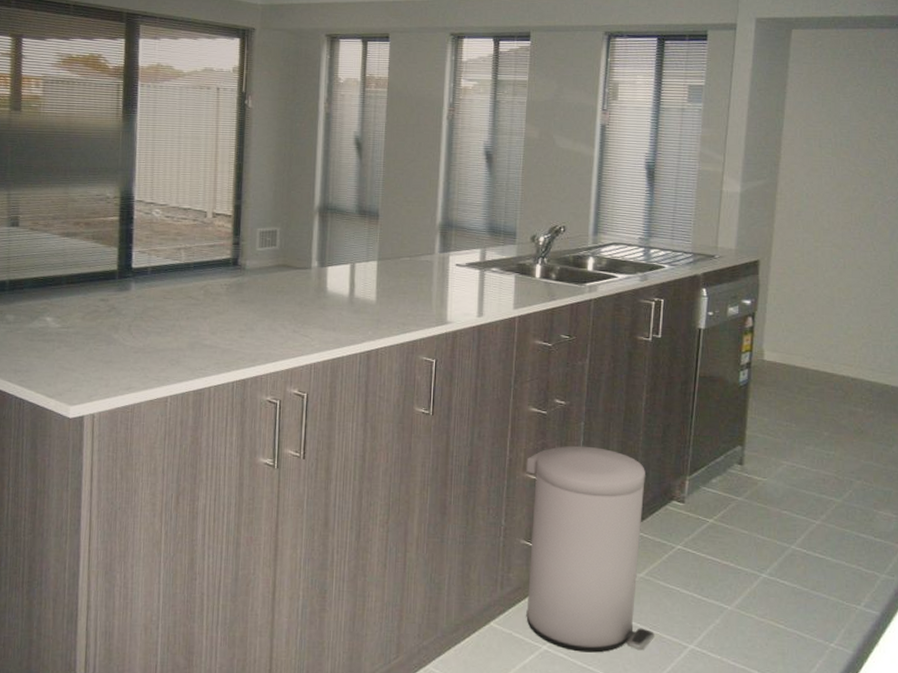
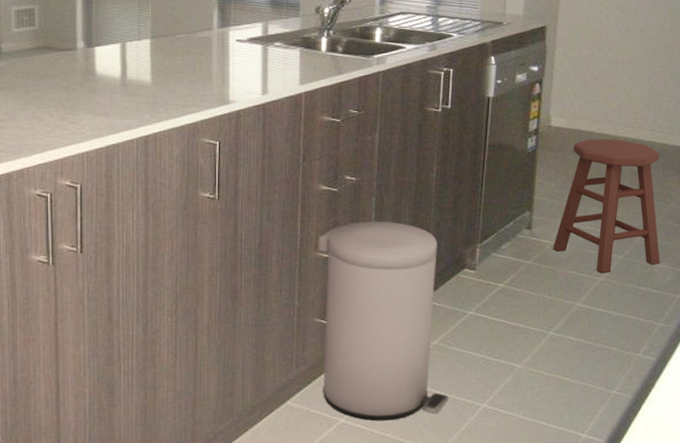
stool: none [766,375,882,517] -> present [553,139,660,274]

